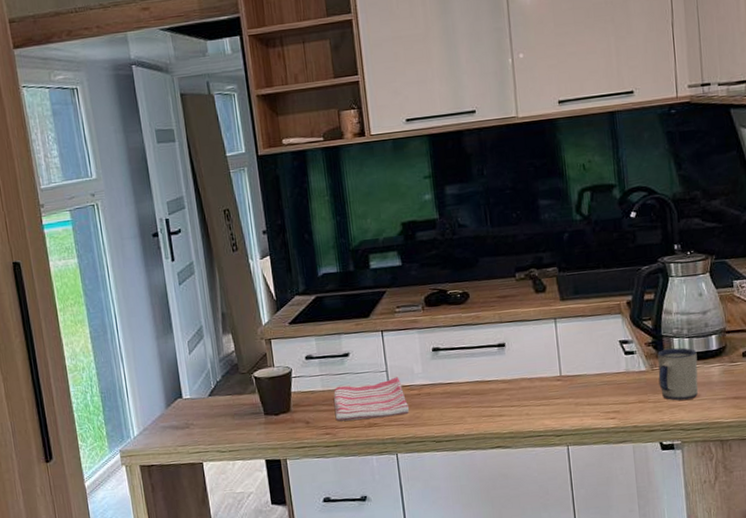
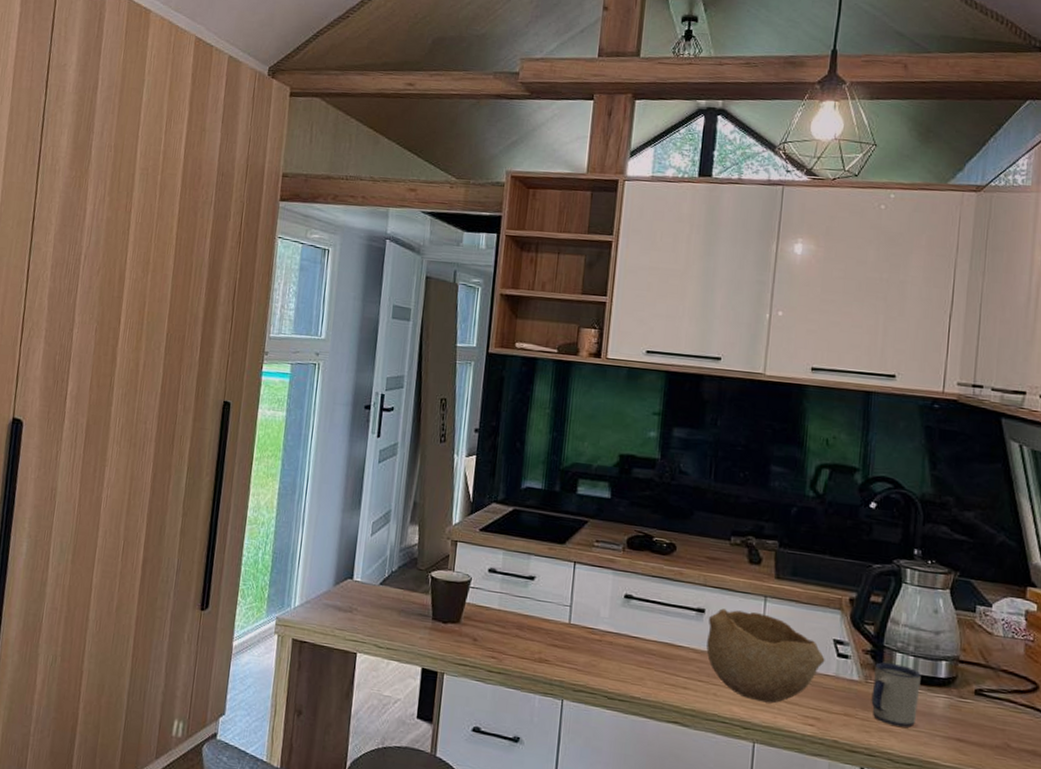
dish towel: present [333,376,410,422] -> none [505,609,587,660]
bowl: none [510,334,615,411] -> present [706,608,825,704]

